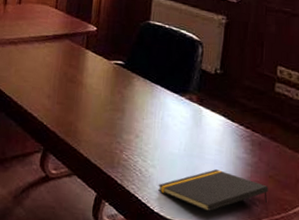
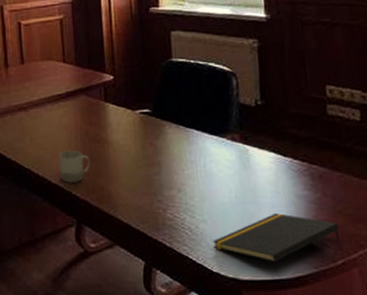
cup: none [35,85,65,115] -> present [58,149,91,184]

